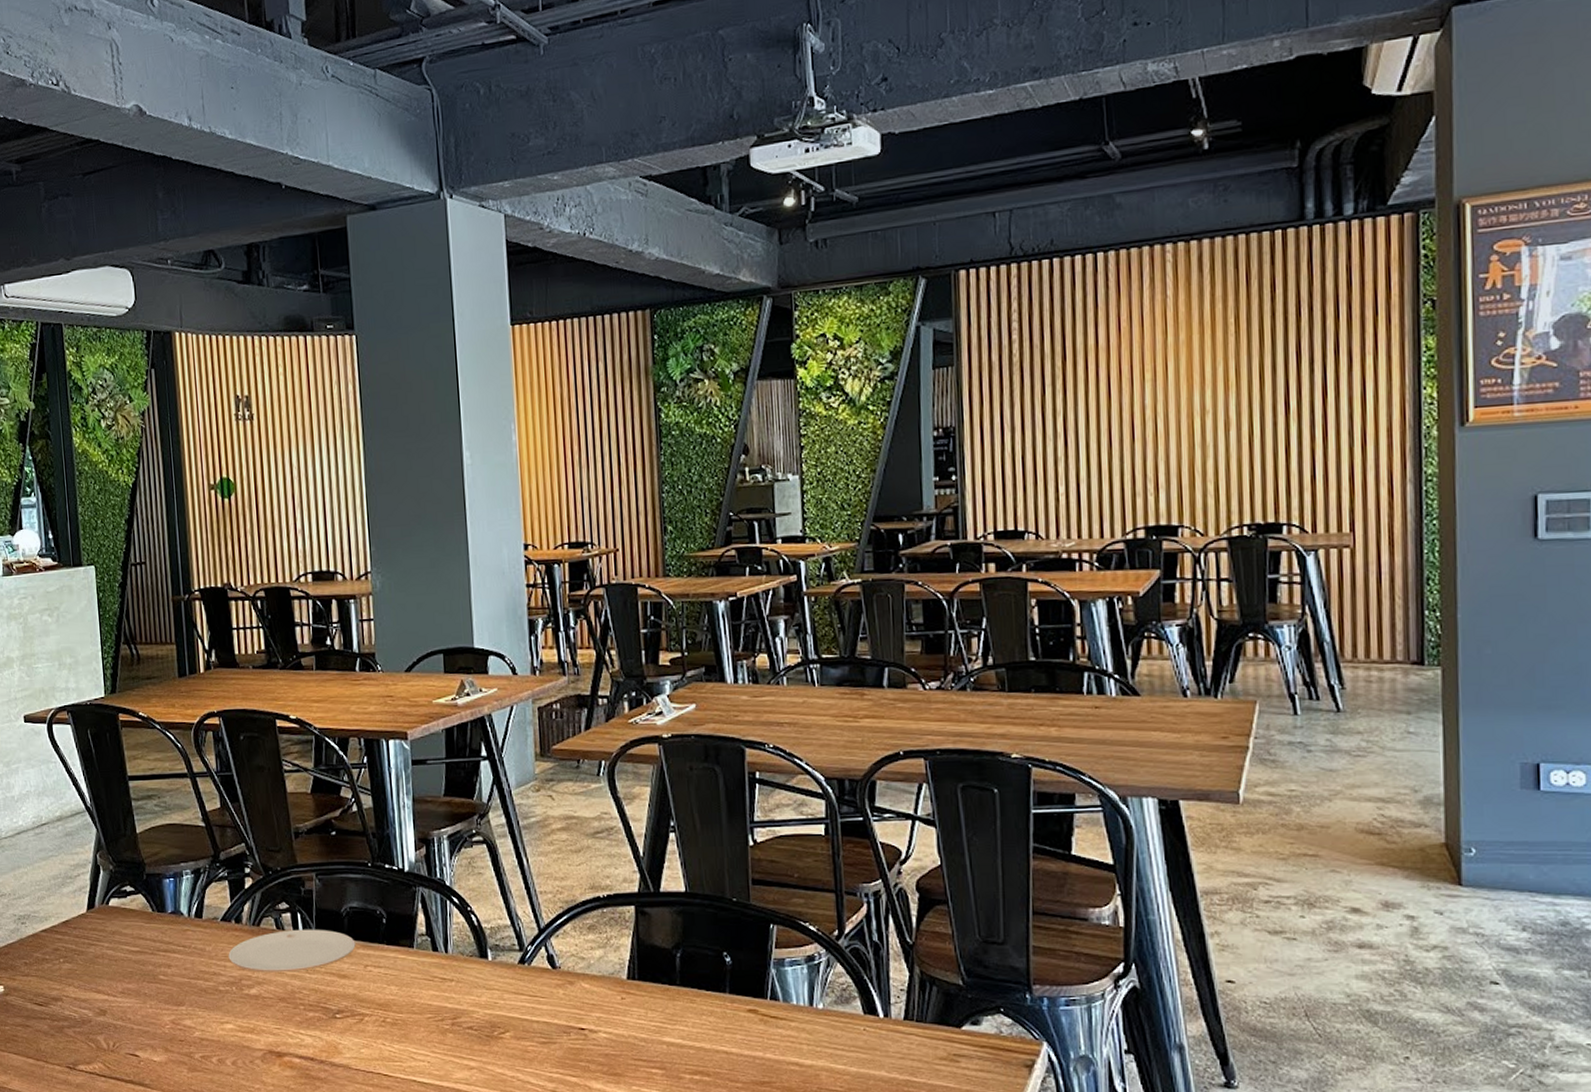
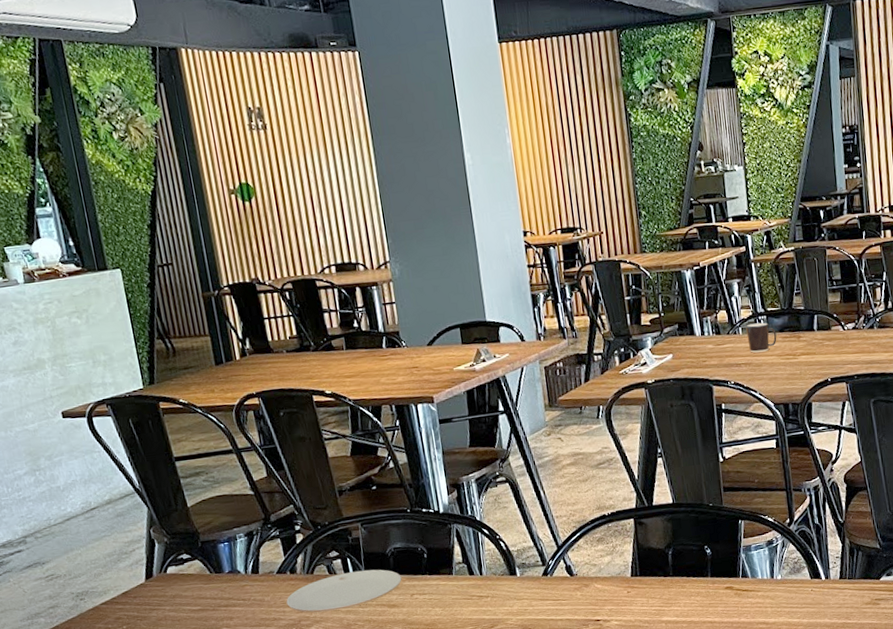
mug: none [792,672,833,711] -> present [746,322,777,354]

